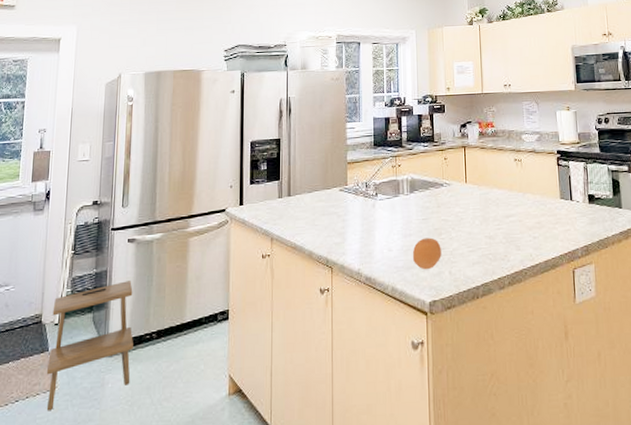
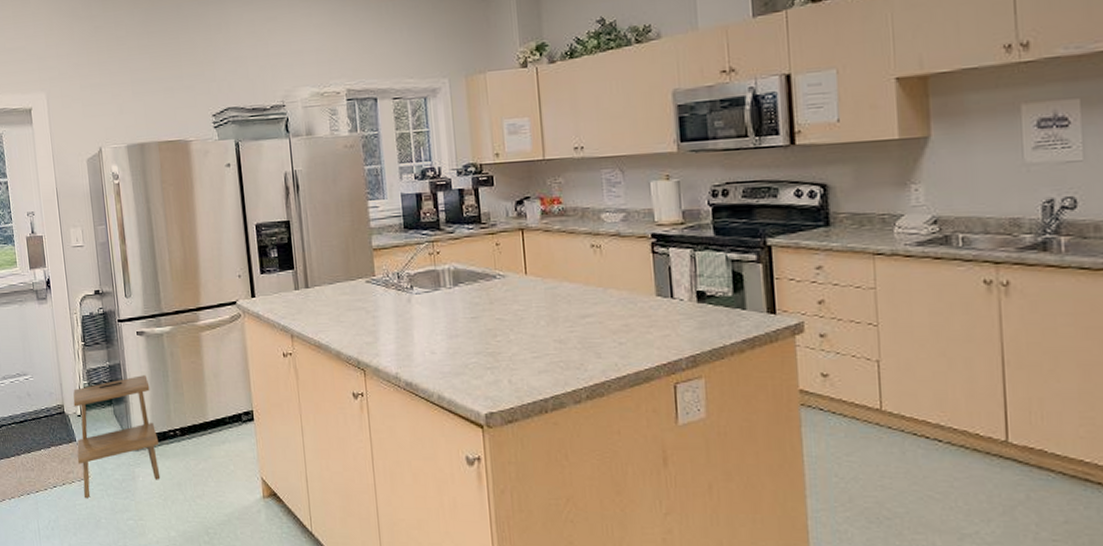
fruit: present [412,237,441,270] -> none [460,339,498,377]

